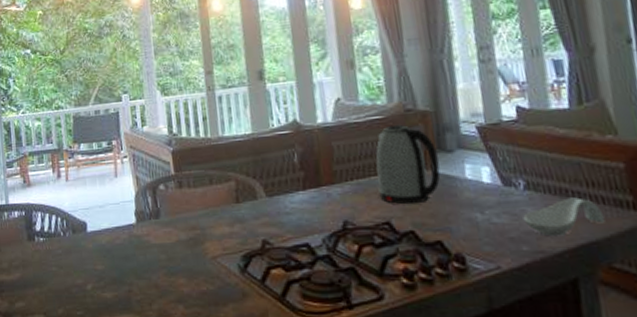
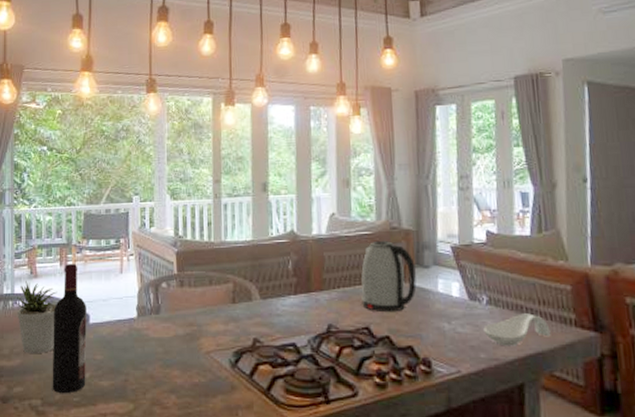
potted plant: none [10,189,53,266] -> present [15,280,57,353]
wine bottle: none [50,169,89,308] -> present [52,263,87,394]

